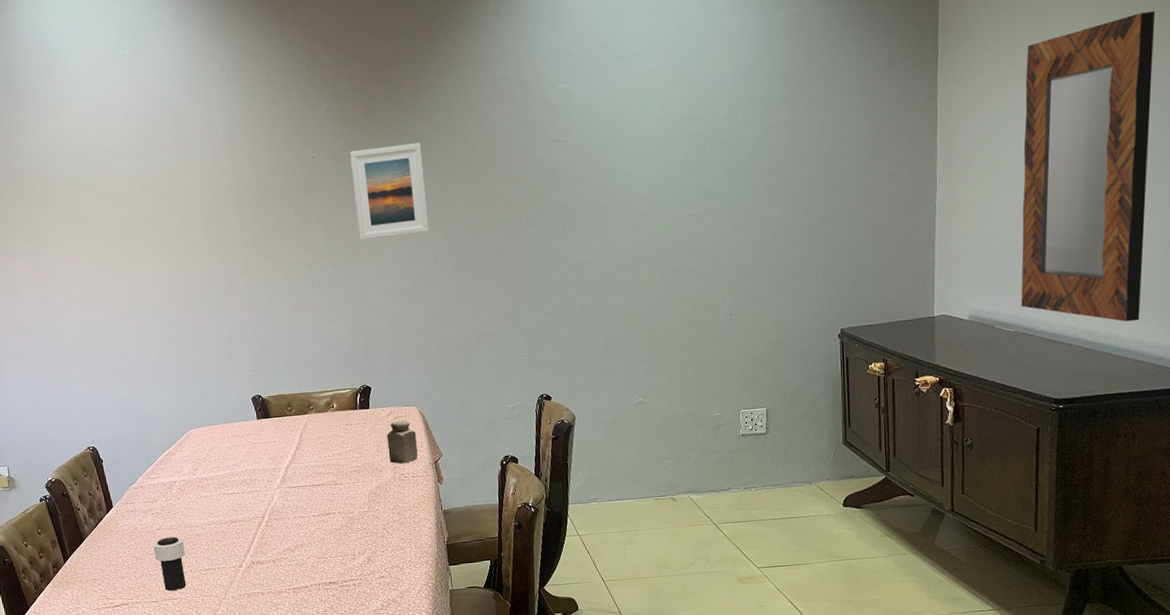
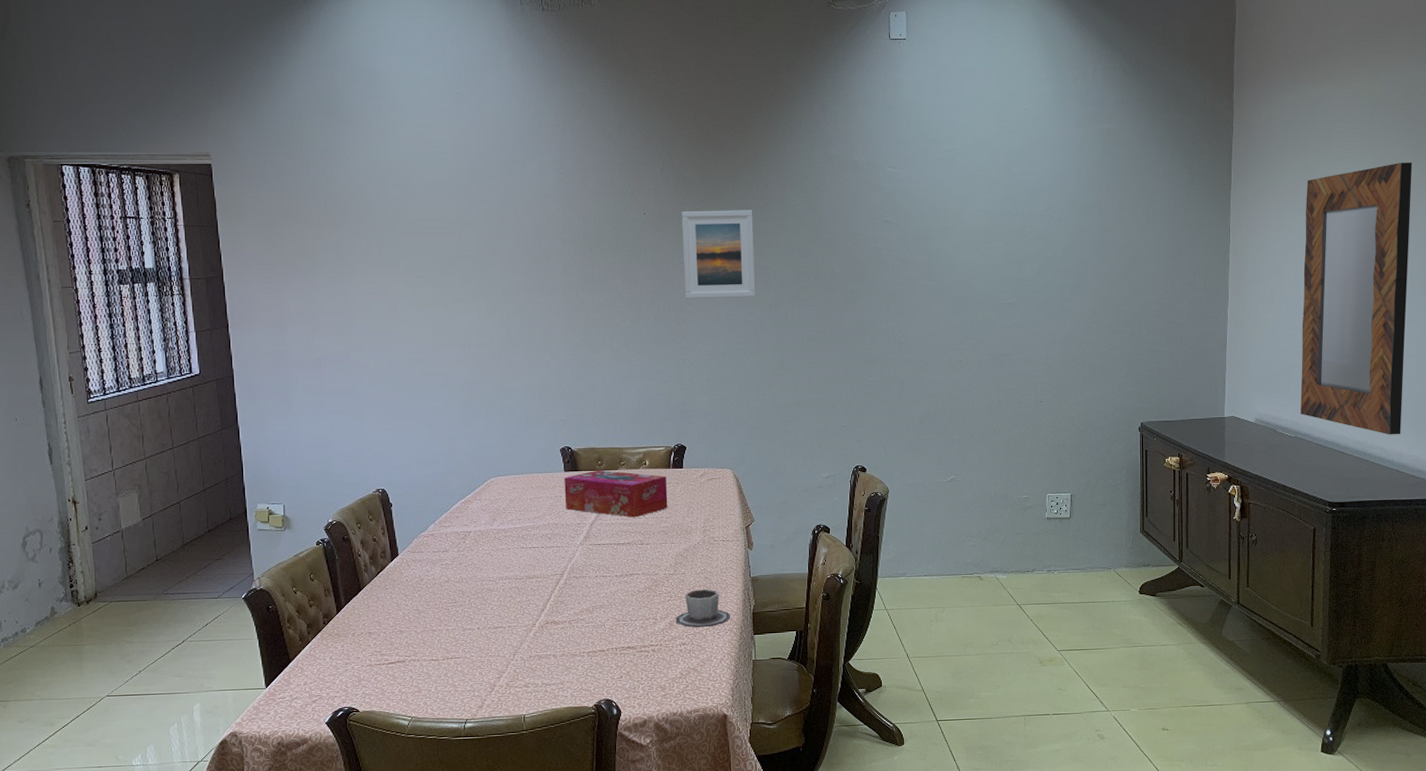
cup: present [153,537,187,591] -> none [439,590,475,649]
tissue box: none [257,415,358,460] -> present [564,469,668,518]
cup: none [372,524,426,562] -> present [675,589,731,628]
salt shaker: present [387,420,418,464] -> none [699,482,729,527]

